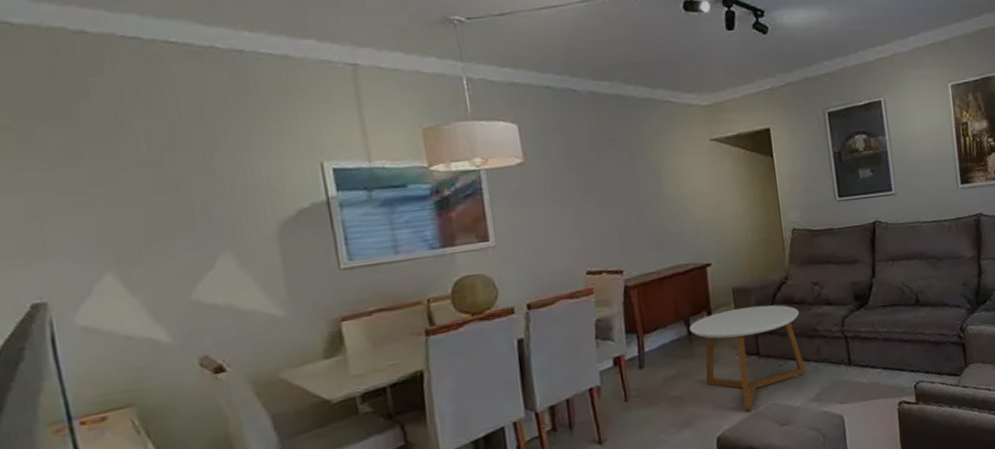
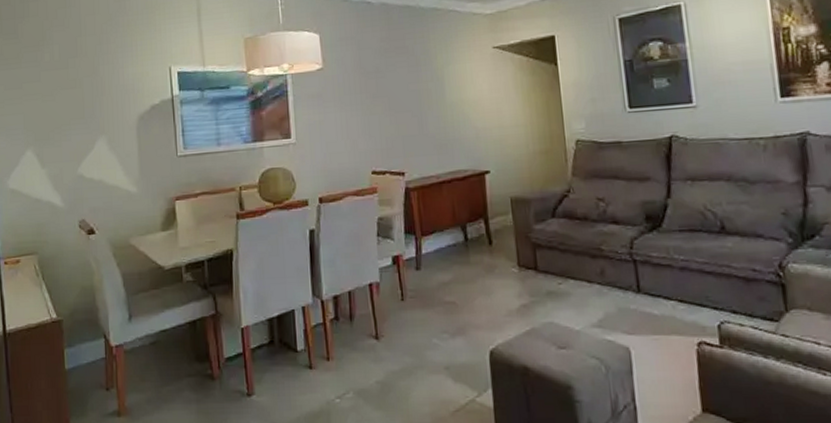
coffee table: present [689,304,805,411] -> none [465,218,587,327]

